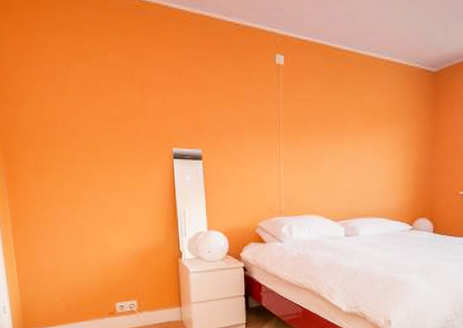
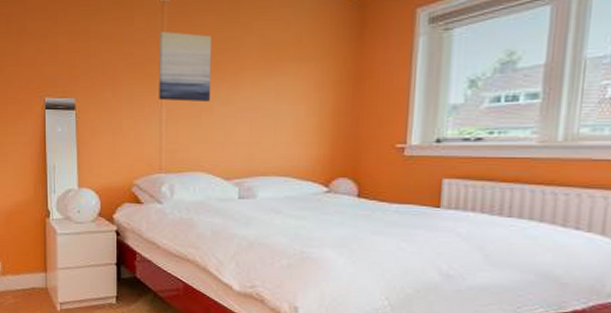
wall art: none [276,91,321,155] -> present [159,31,213,102]

